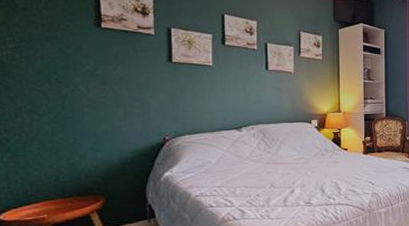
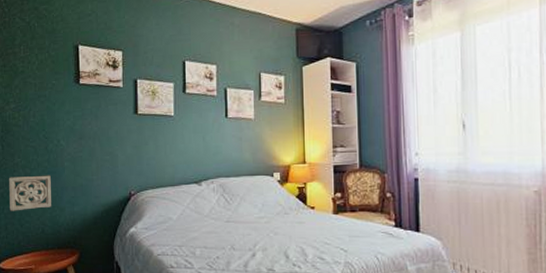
wall ornament: none [8,121,68,160] -> present [8,175,51,211]

